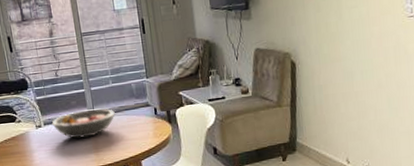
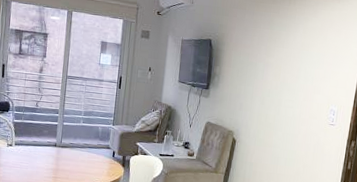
fruit bowl: present [51,108,115,139] -> none [22,139,79,164]

